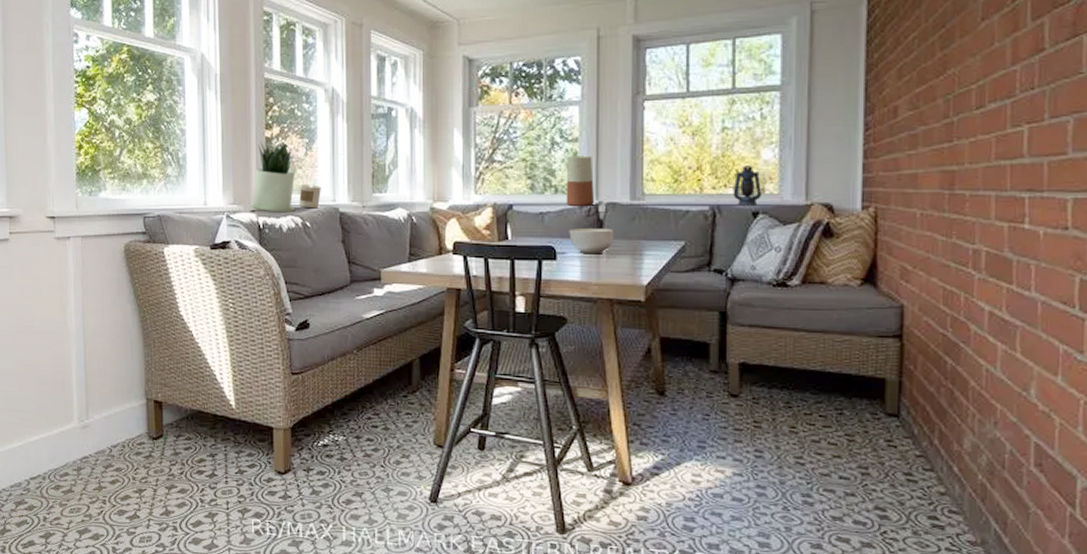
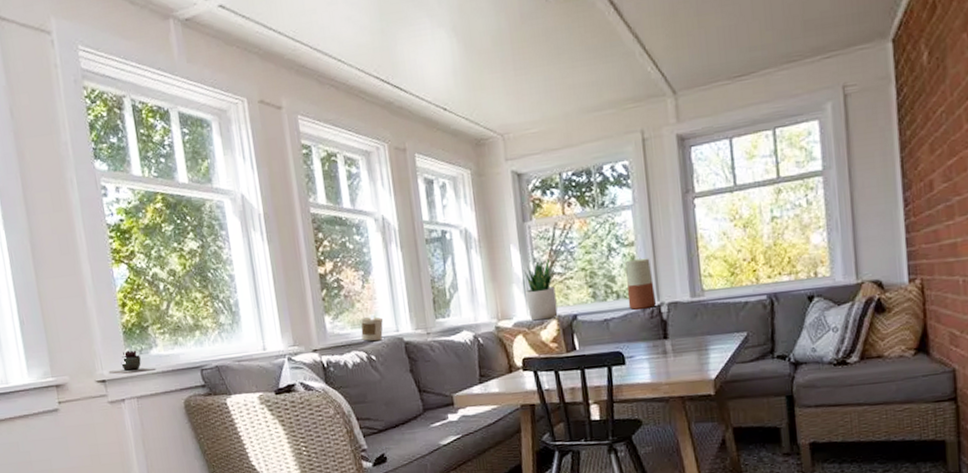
succulent plant: none [58,191,103,214] -> present [108,350,156,375]
planter: present [248,141,295,214] -> none [309,278,359,351]
planter: none [464,145,494,206] -> present [523,258,558,321]
bowl: present [569,229,614,255] -> none [634,328,679,356]
lantern: present [733,166,763,206] -> none [787,251,816,292]

